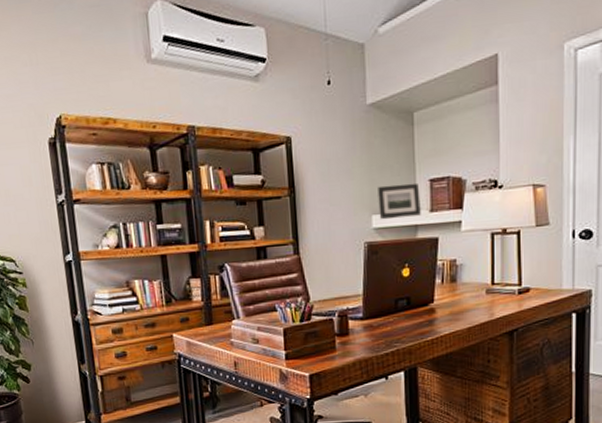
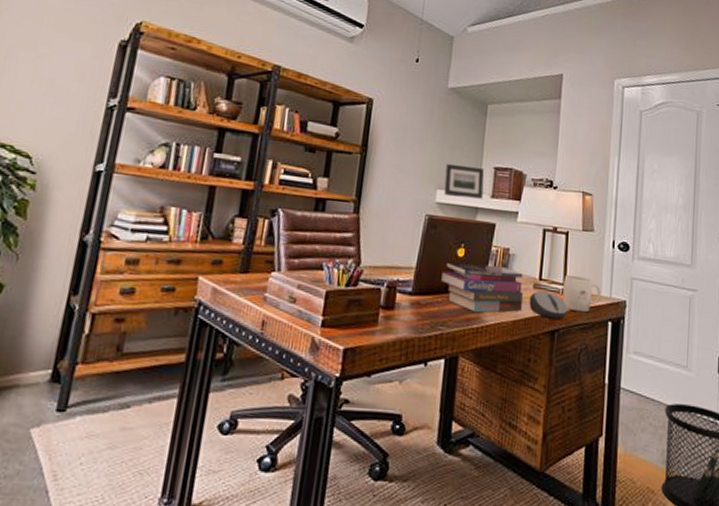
books: none [389,278,476,327] -> present [441,262,523,313]
computer mouse: none [483,294,526,320] -> present [529,290,569,319]
mug: none [519,273,562,309] -> present [562,274,601,313]

